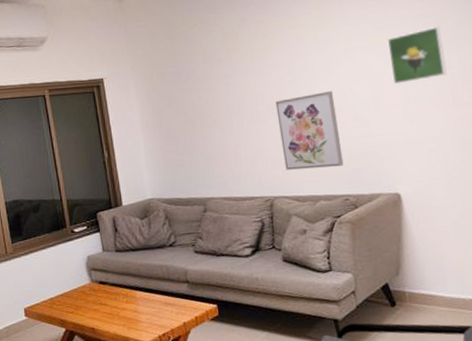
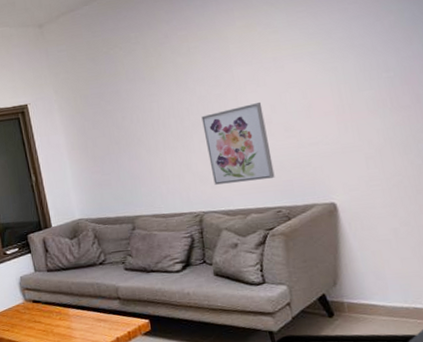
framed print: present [387,26,447,85] -> none [317,28,384,92]

